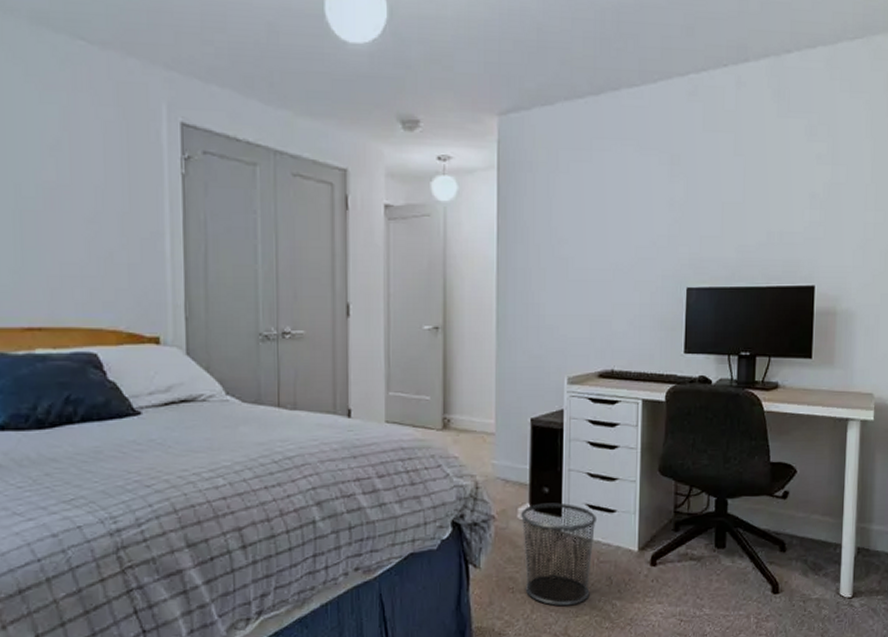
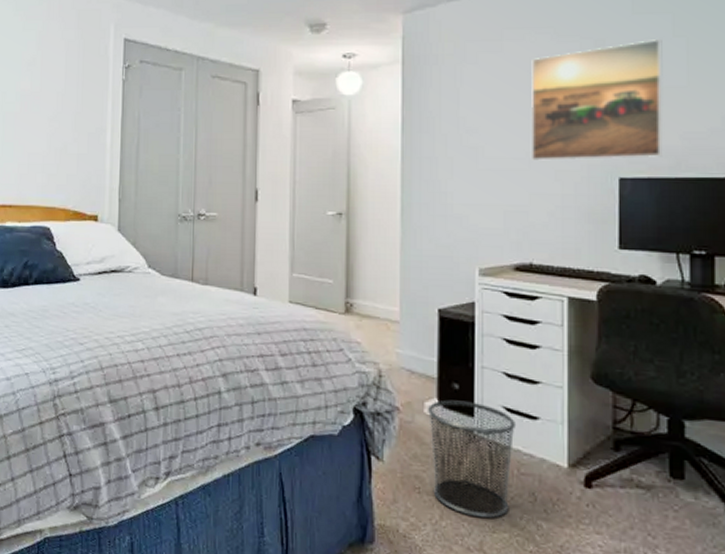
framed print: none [614,157,726,272] -> present [530,39,663,161]

